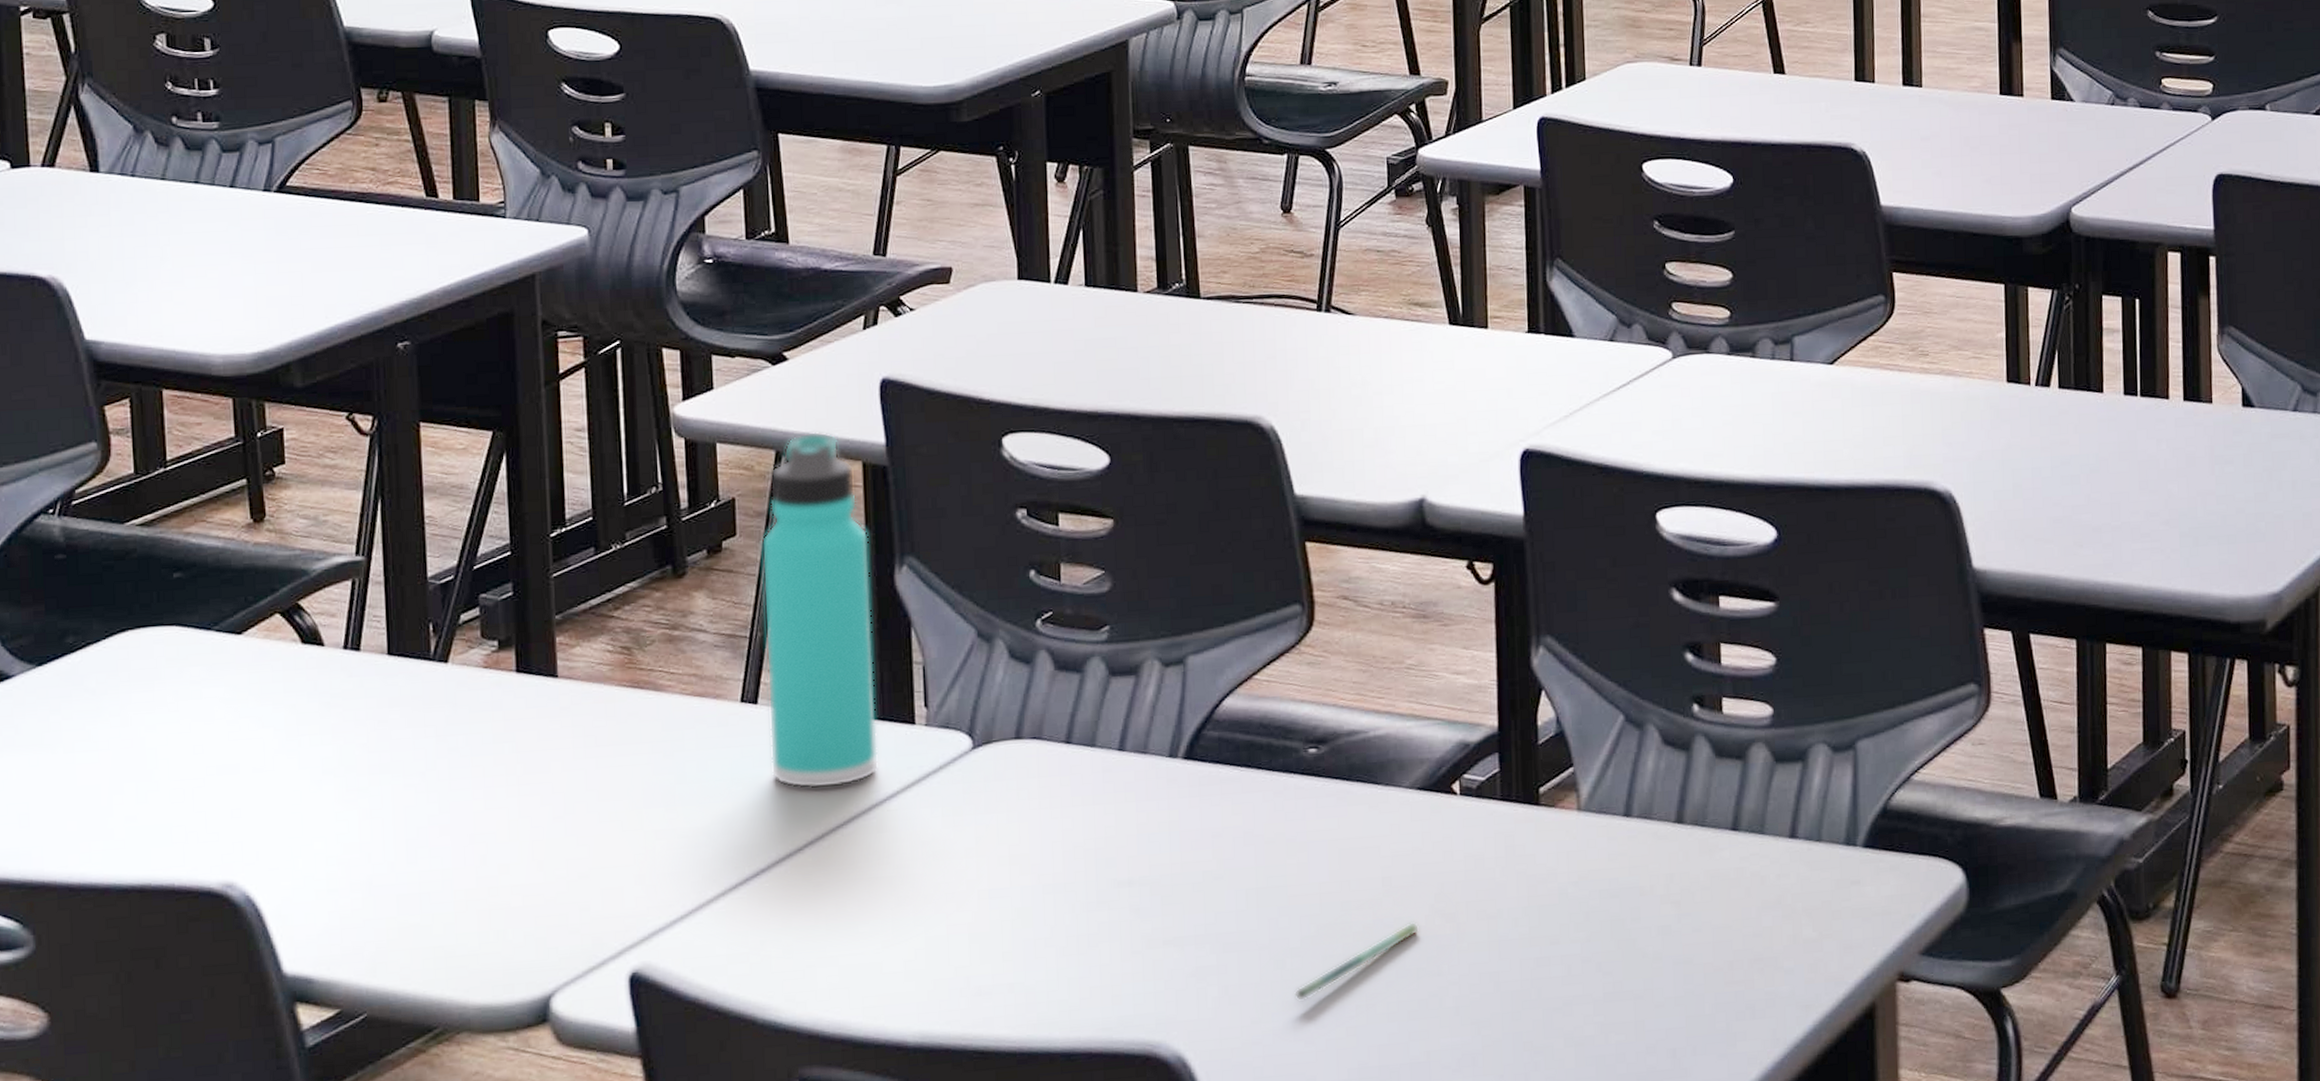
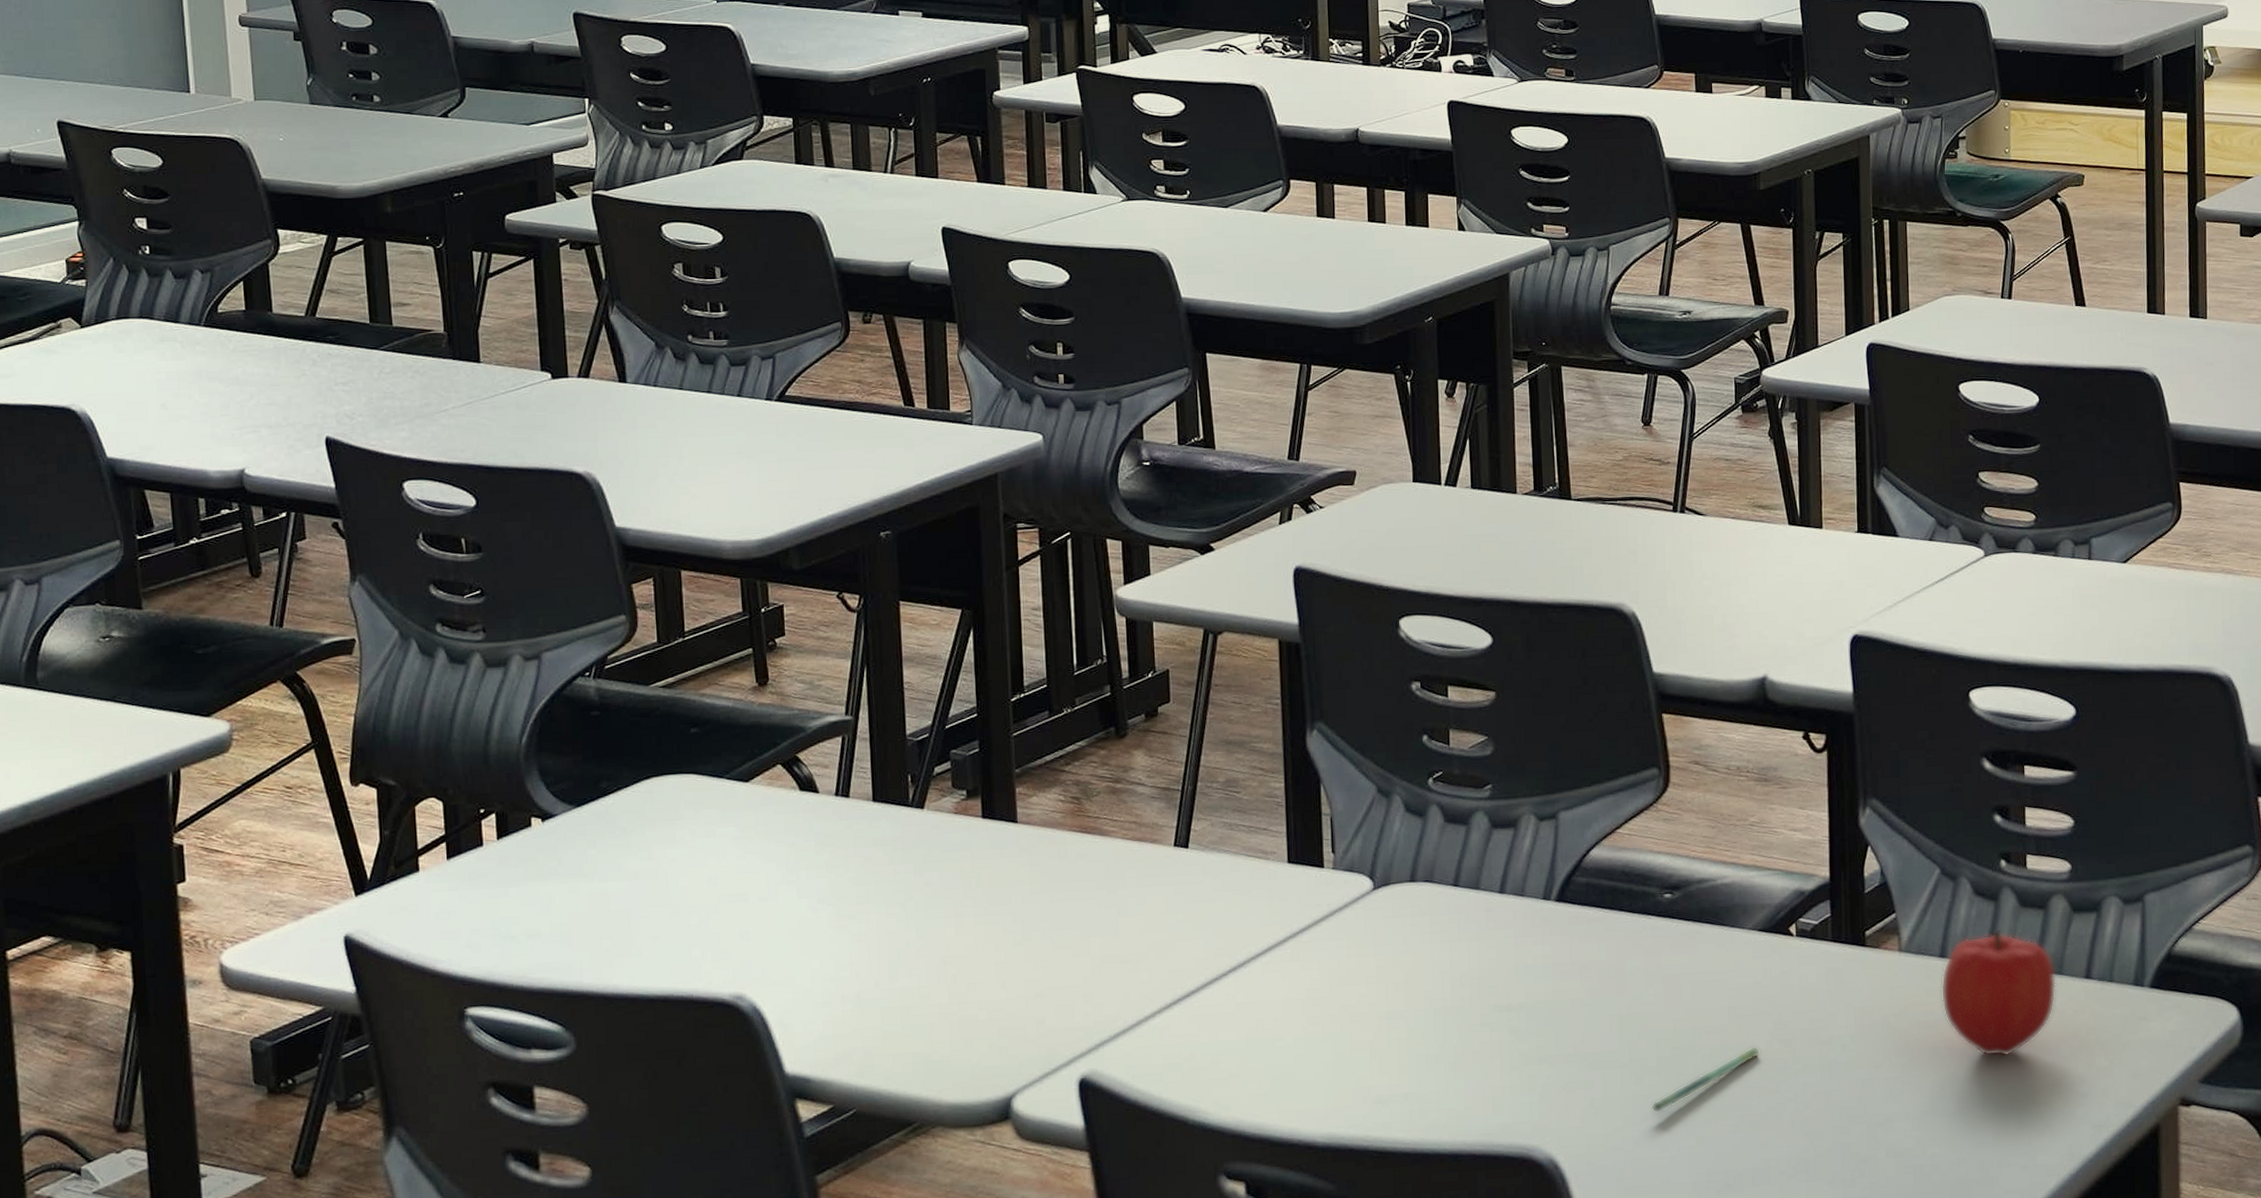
thermos bottle: present [761,431,879,789] -> none [1191,612,1293,923]
fruit: none [1625,782,1758,929] -> present [1940,928,2057,1056]

